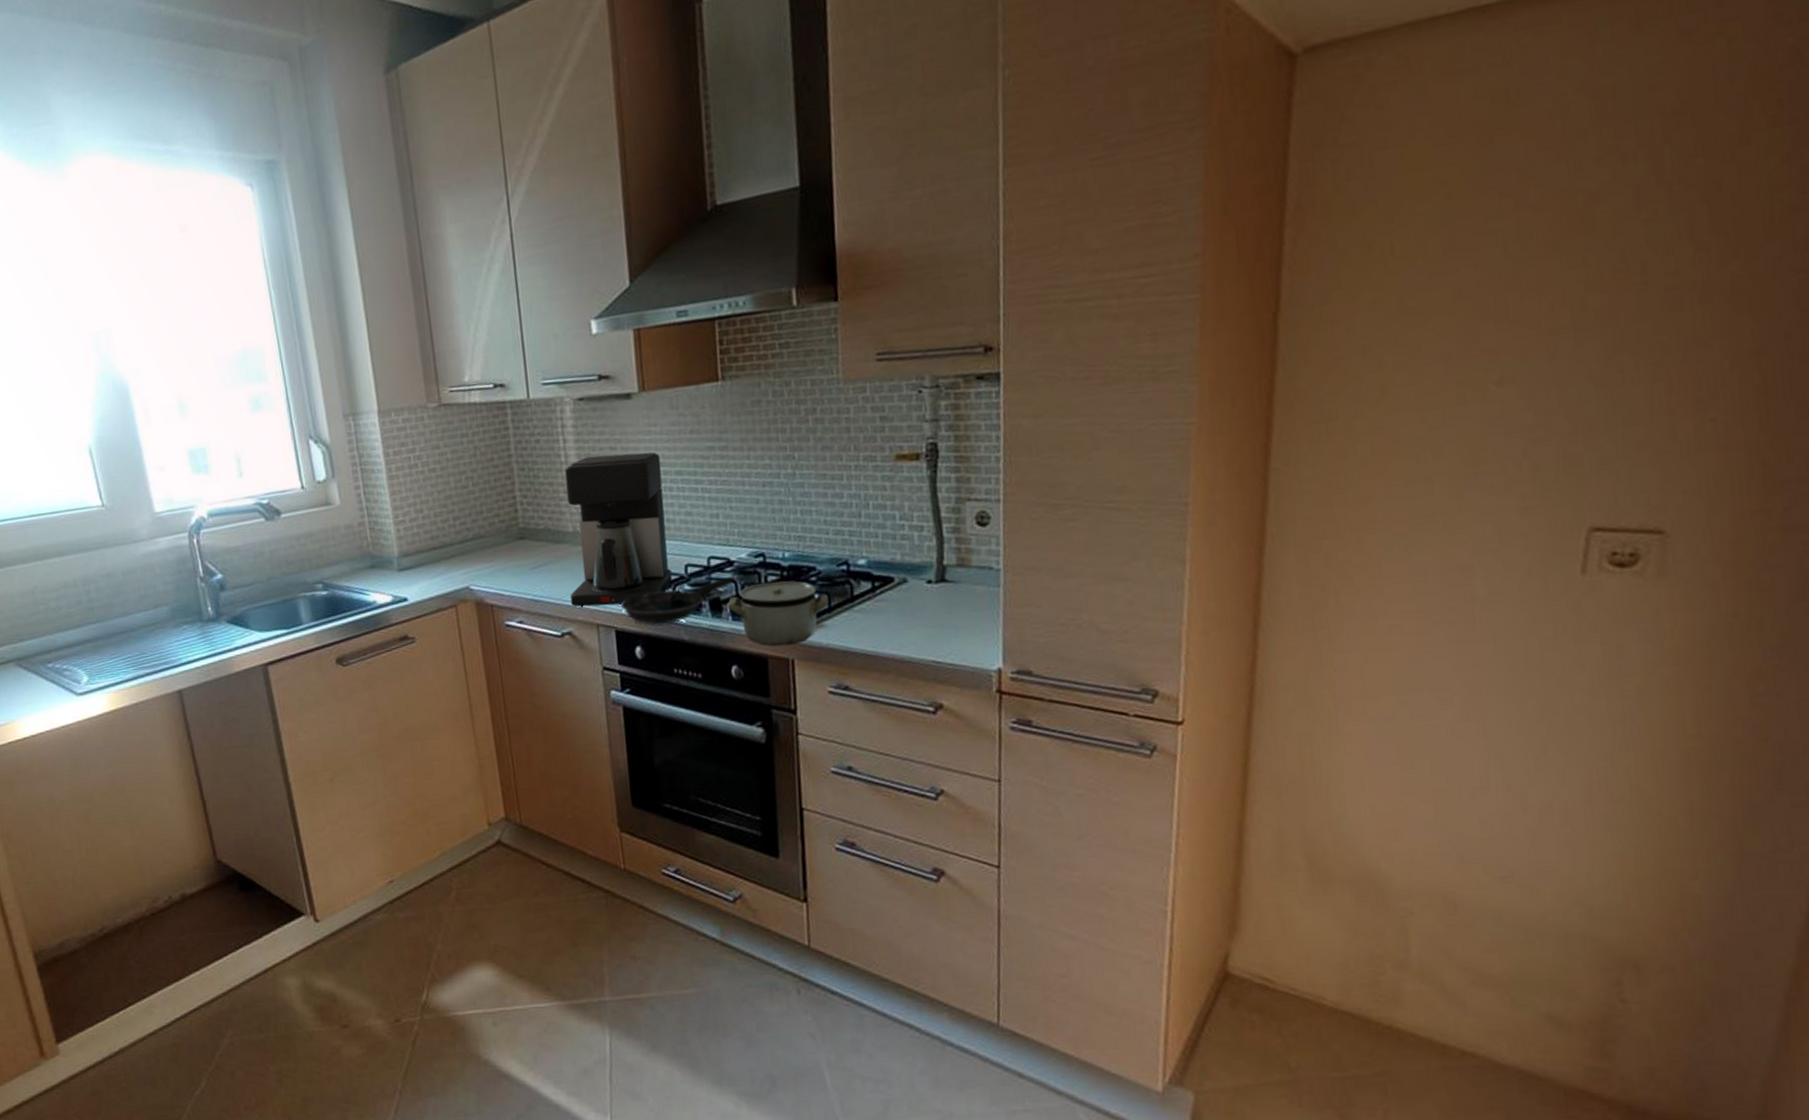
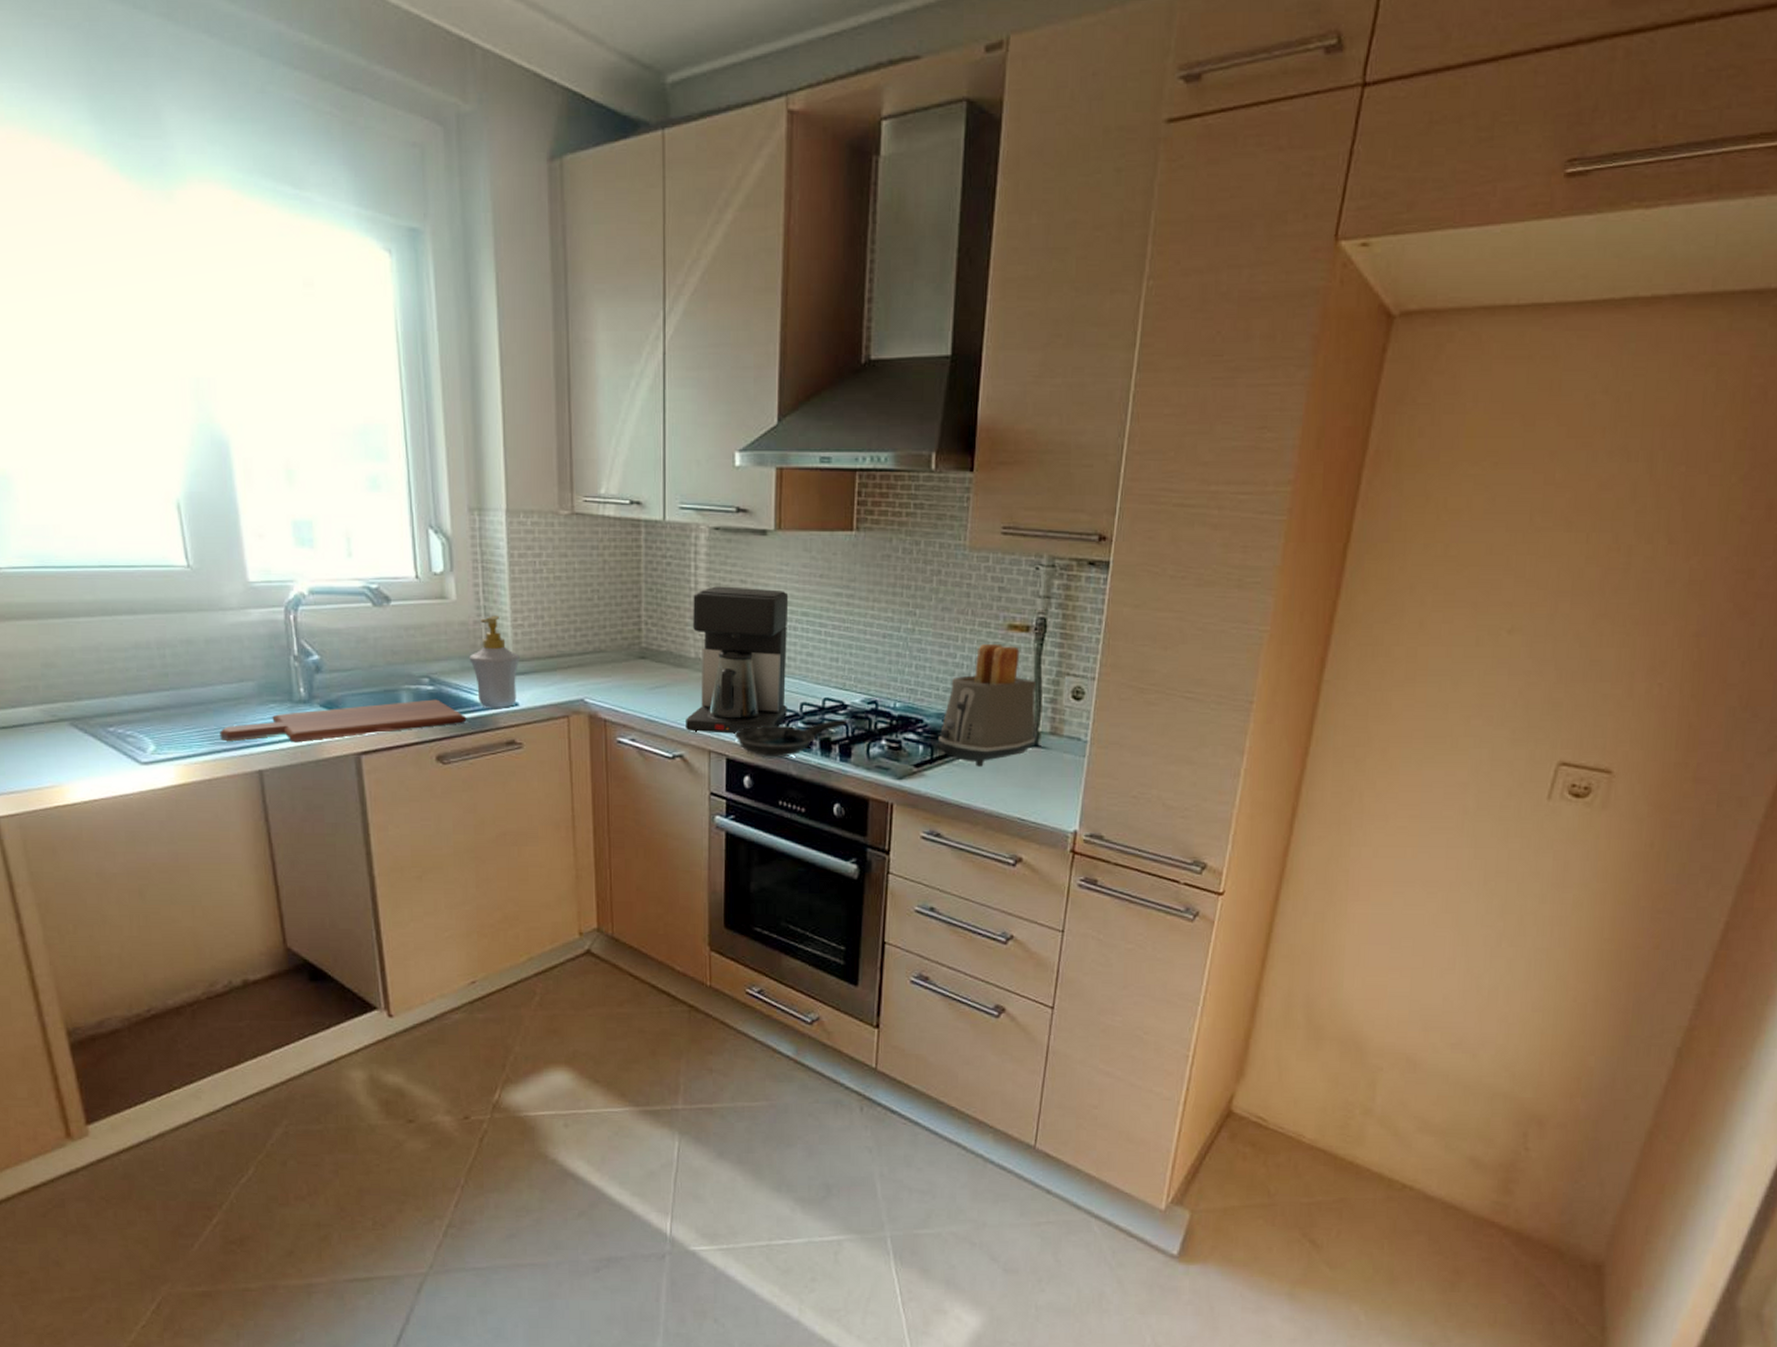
cutting board: none [141,603,361,665] -> present [219,699,467,741]
soap bottle: none [357,514,405,606] -> present [469,615,520,708]
saucepan: present [727,581,829,647] -> none [837,728,932,790]
toaster: none [835,476,942,611] -> present [939,643,1036,767]

